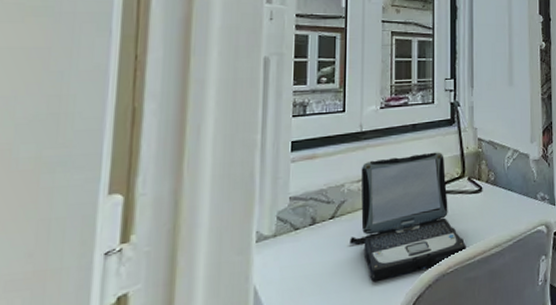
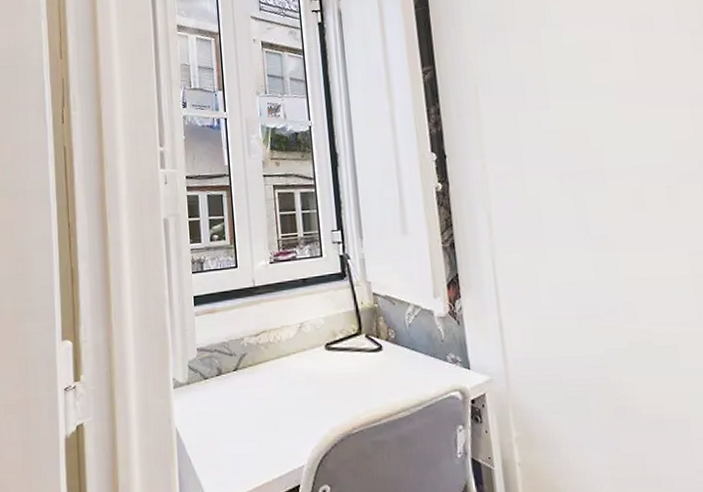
laptop: present [349,152,466,281] -> none [253,307,370,435]

